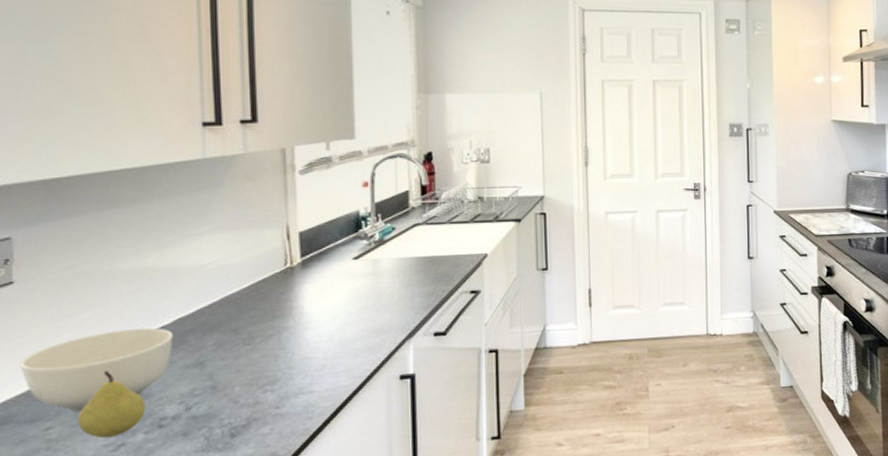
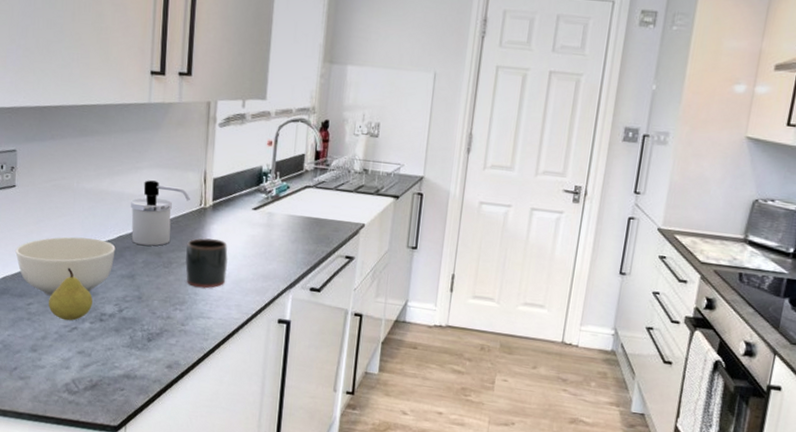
soap dispenser: none [188,246,271,324] -> present [130,180,190,246]
mug: none [271,300,330,359] -> present [184,238,229,288]

